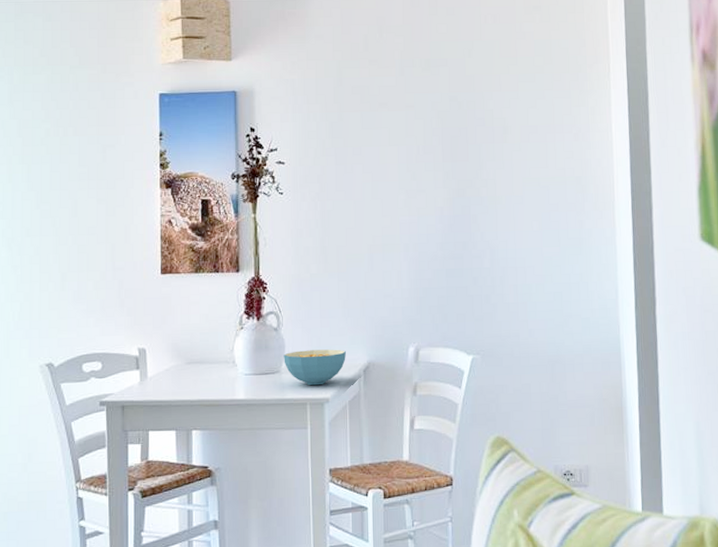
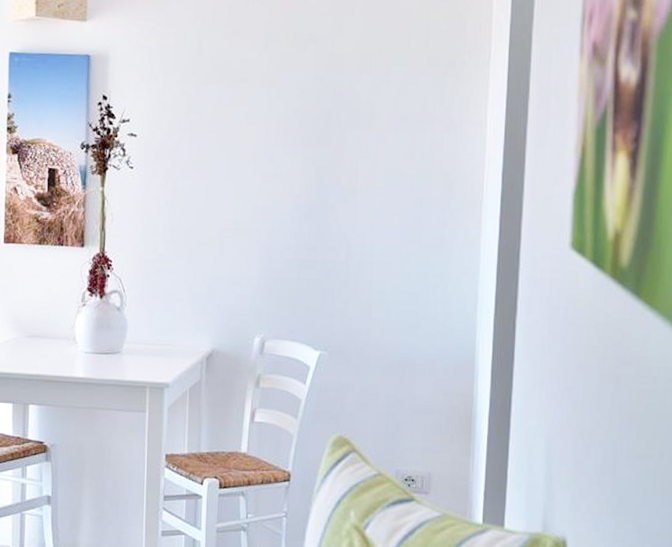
cereal bowl: present [284,349,346,386] -> none [125,332,189,370]

